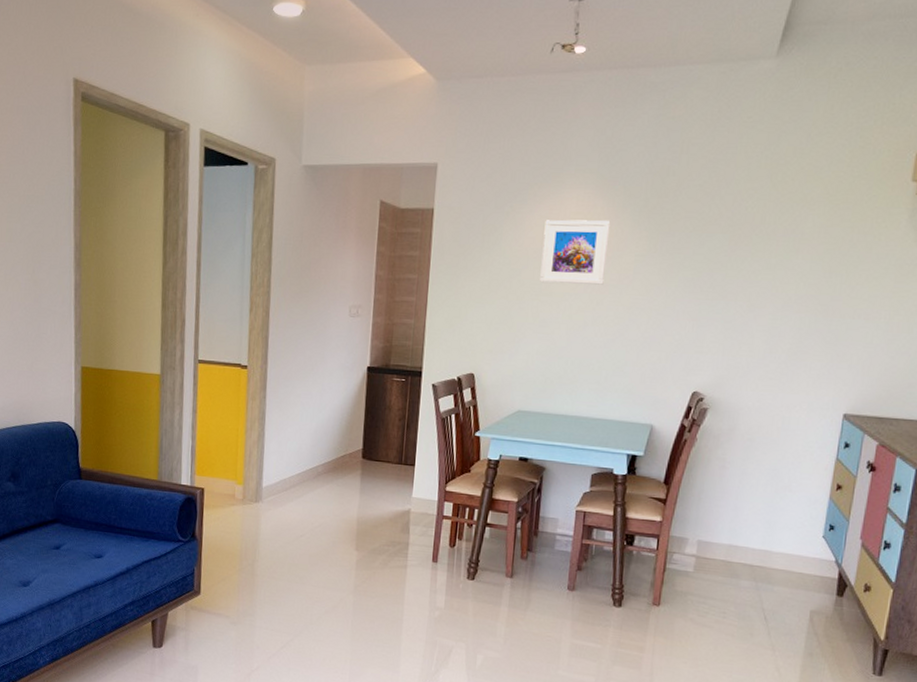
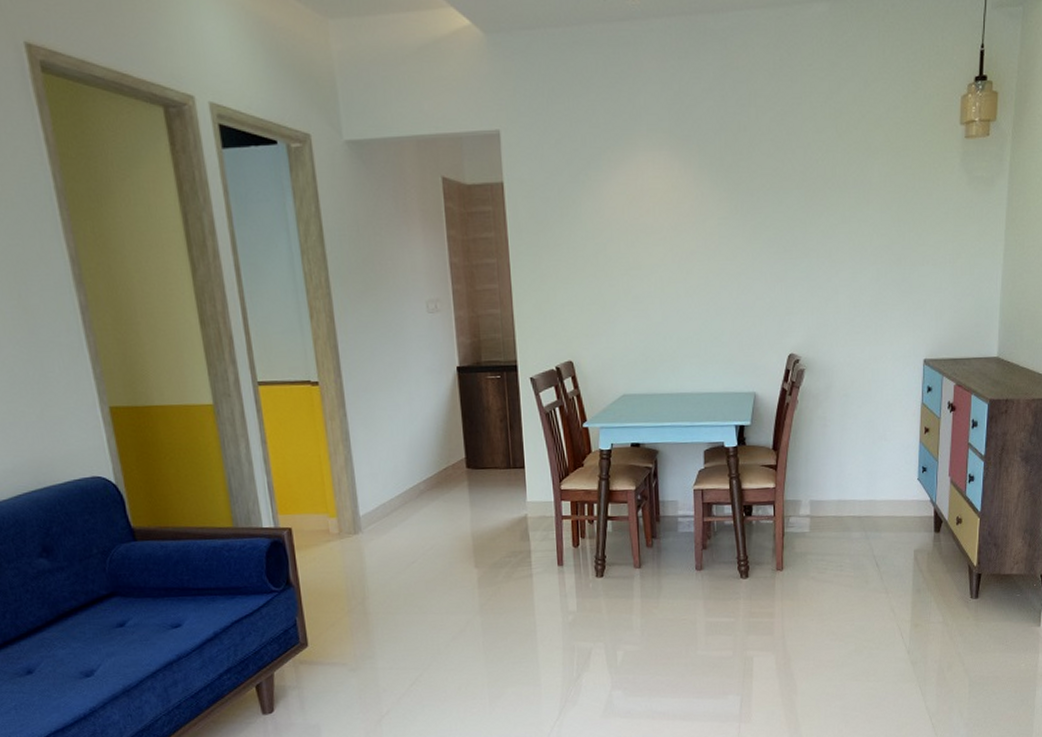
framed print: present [540,219,611,285] -> none [623,182,691,256]

